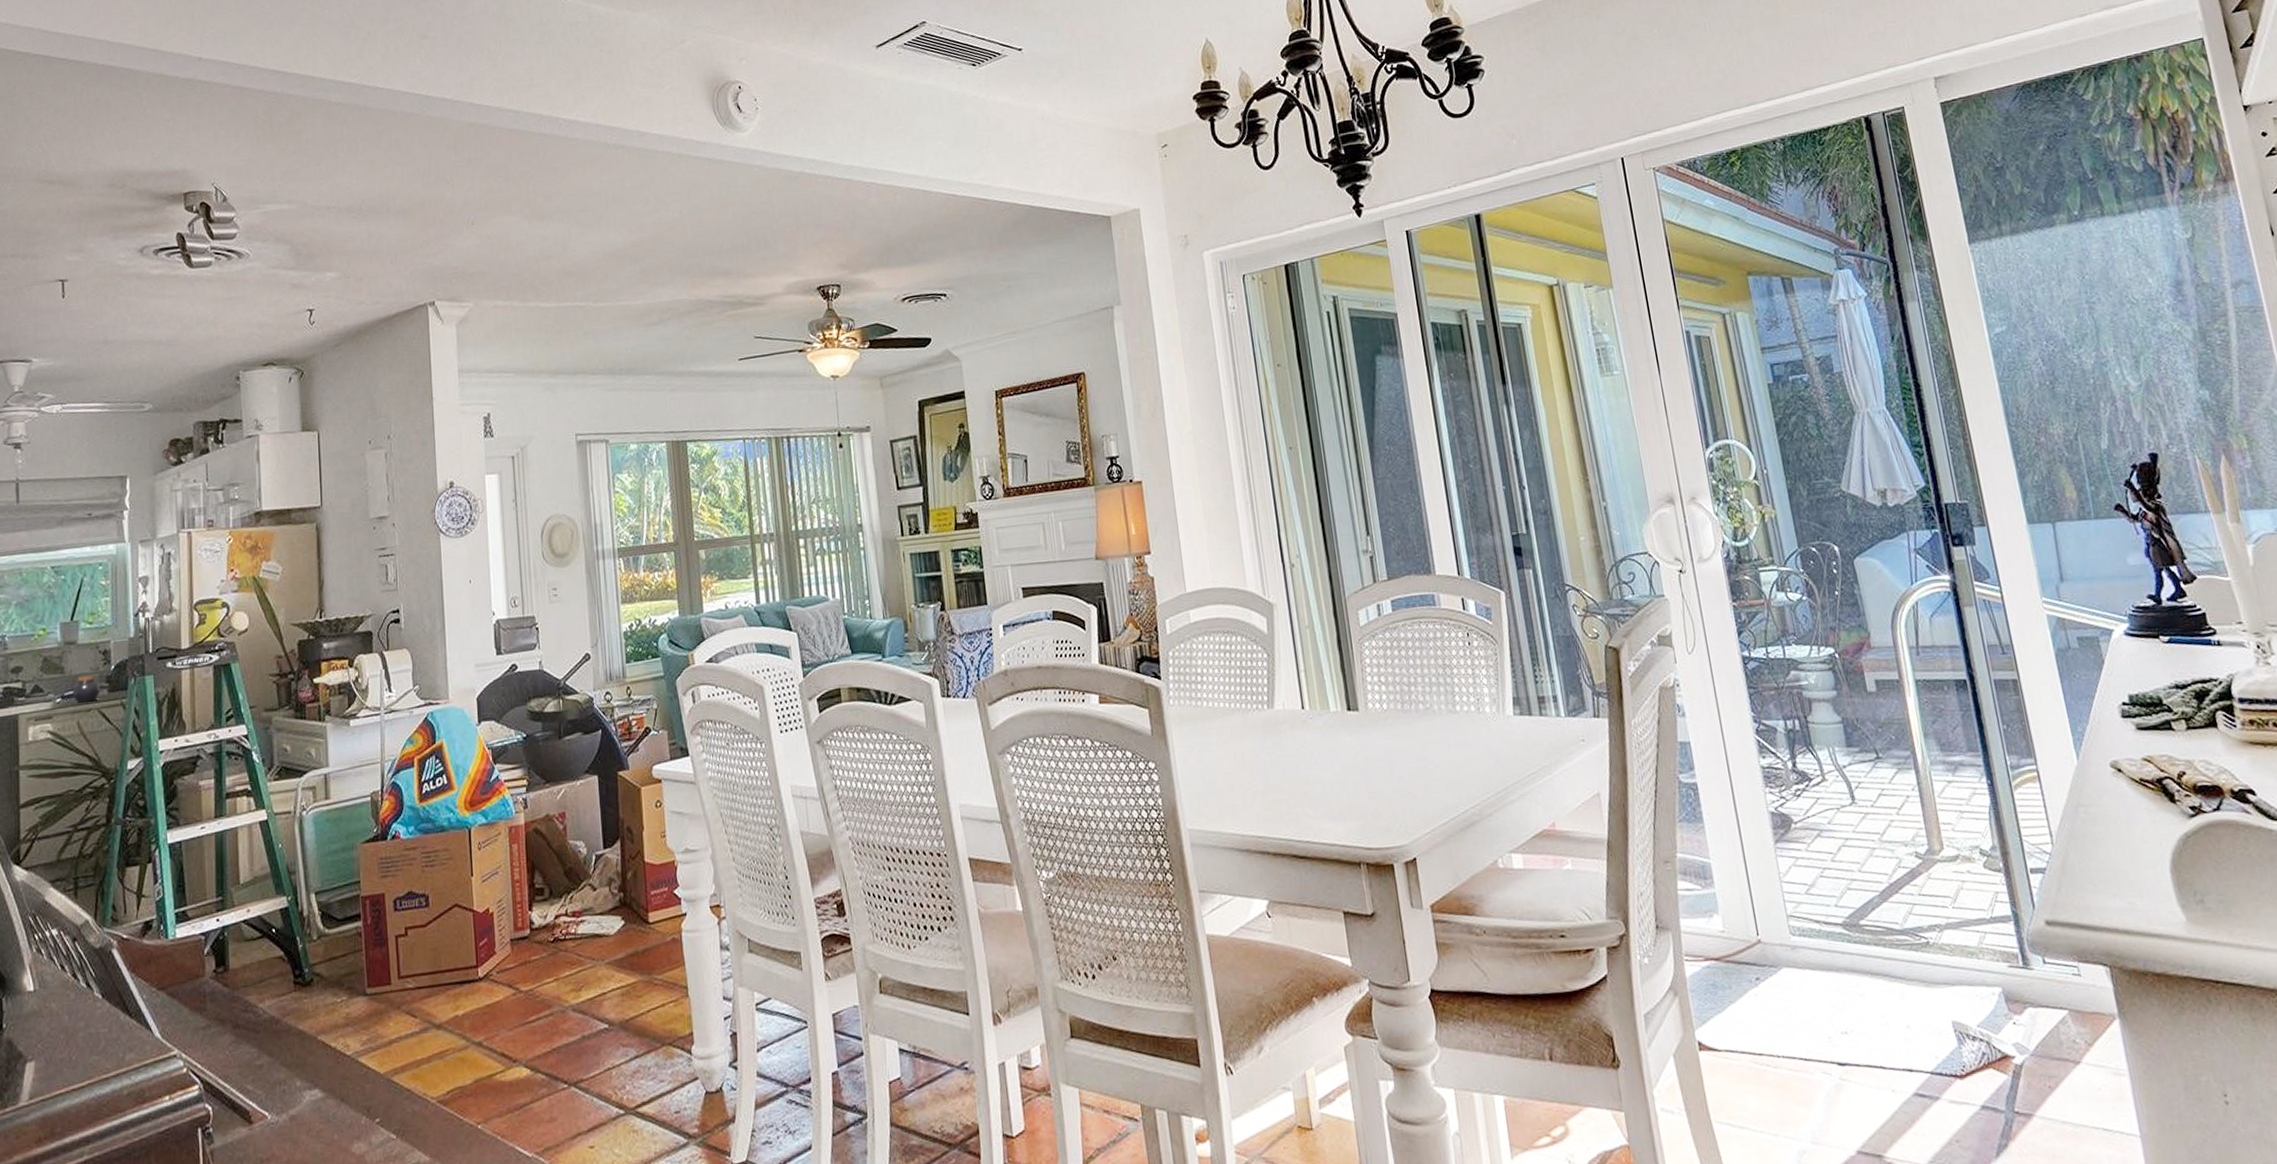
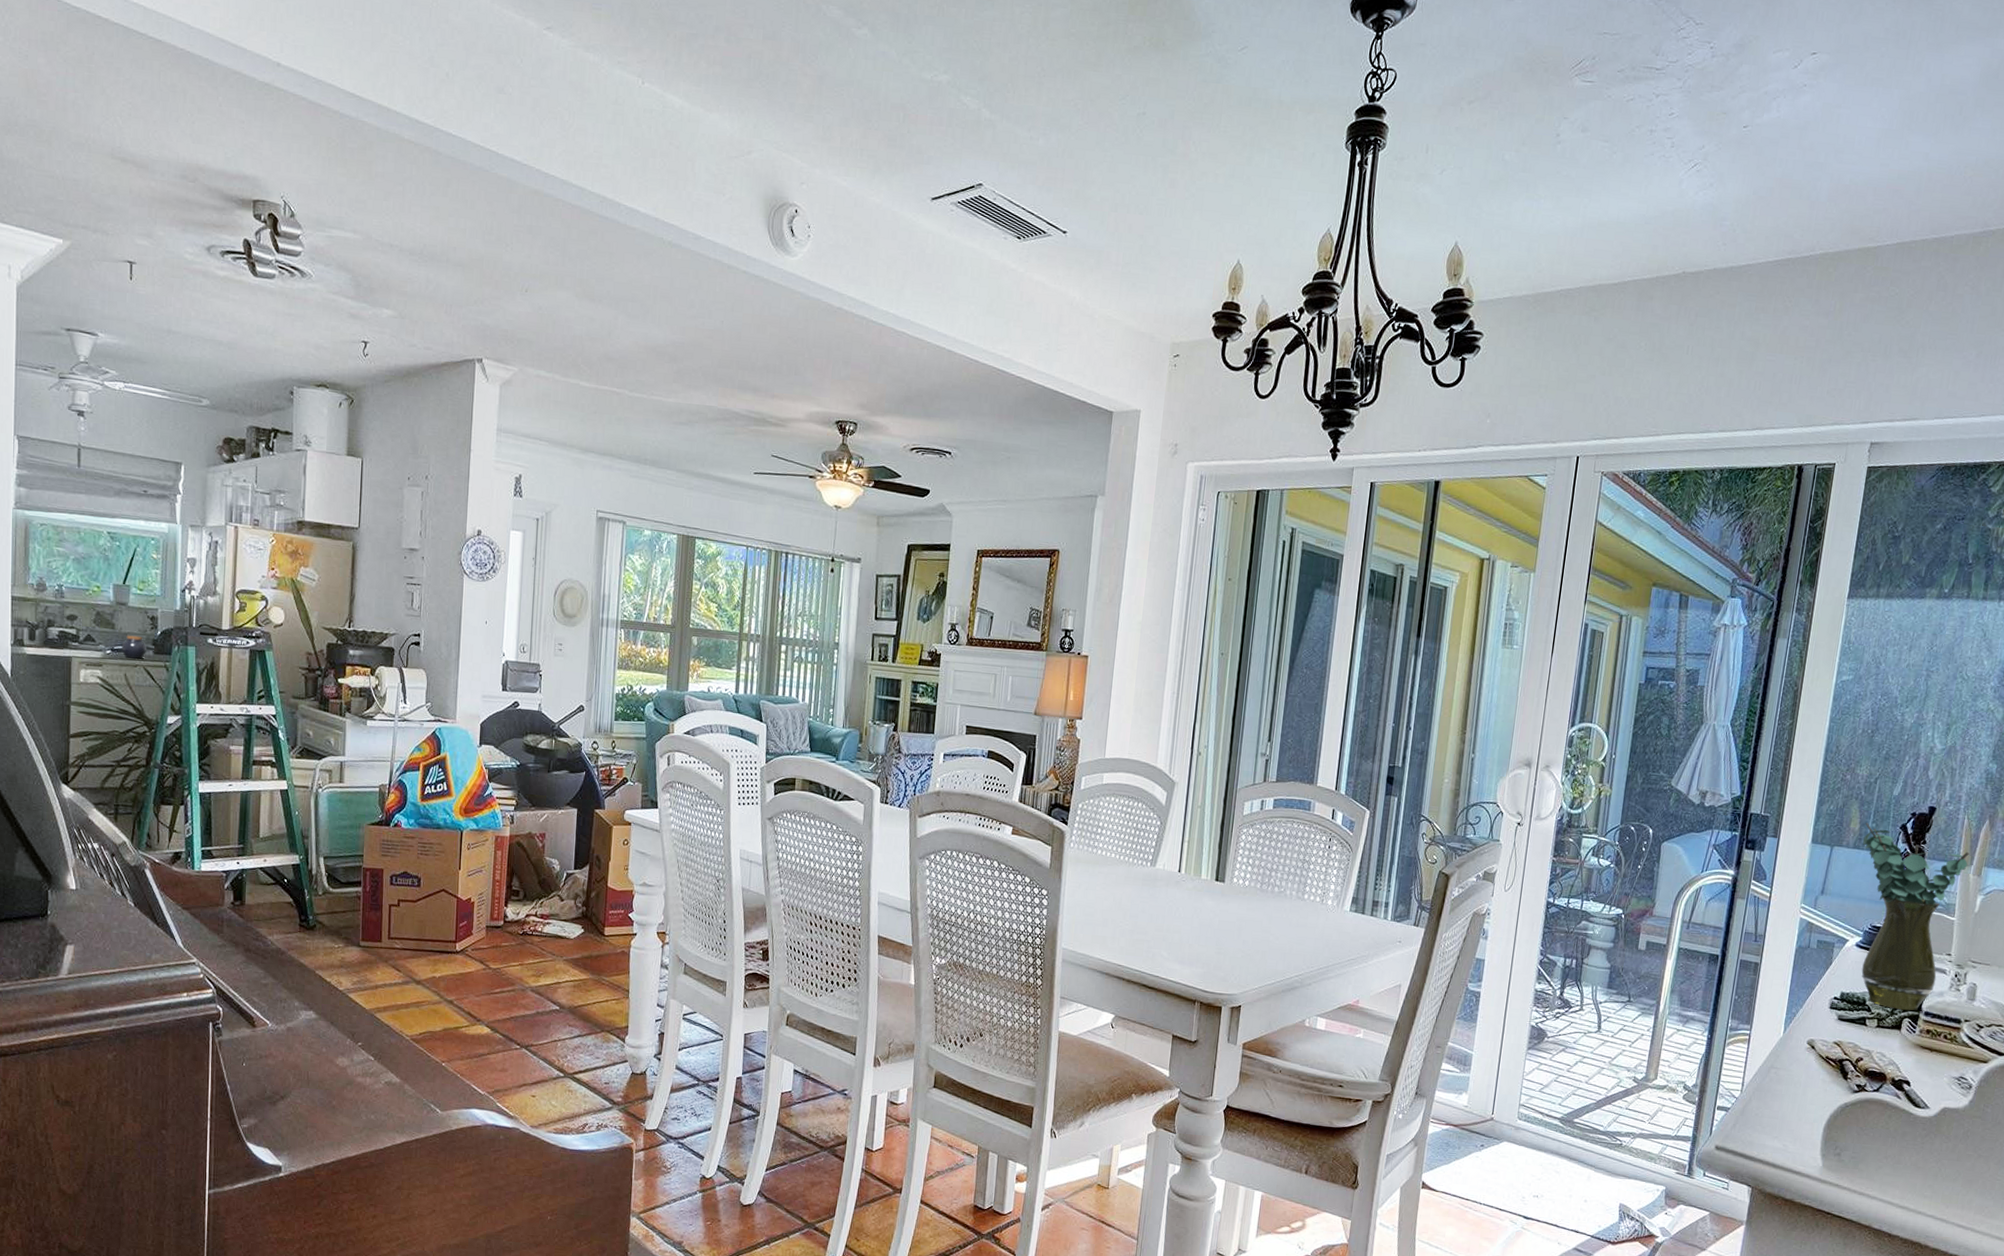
vase: none [2081,487,2238,703] -> present [1861,823,1970,1011]

